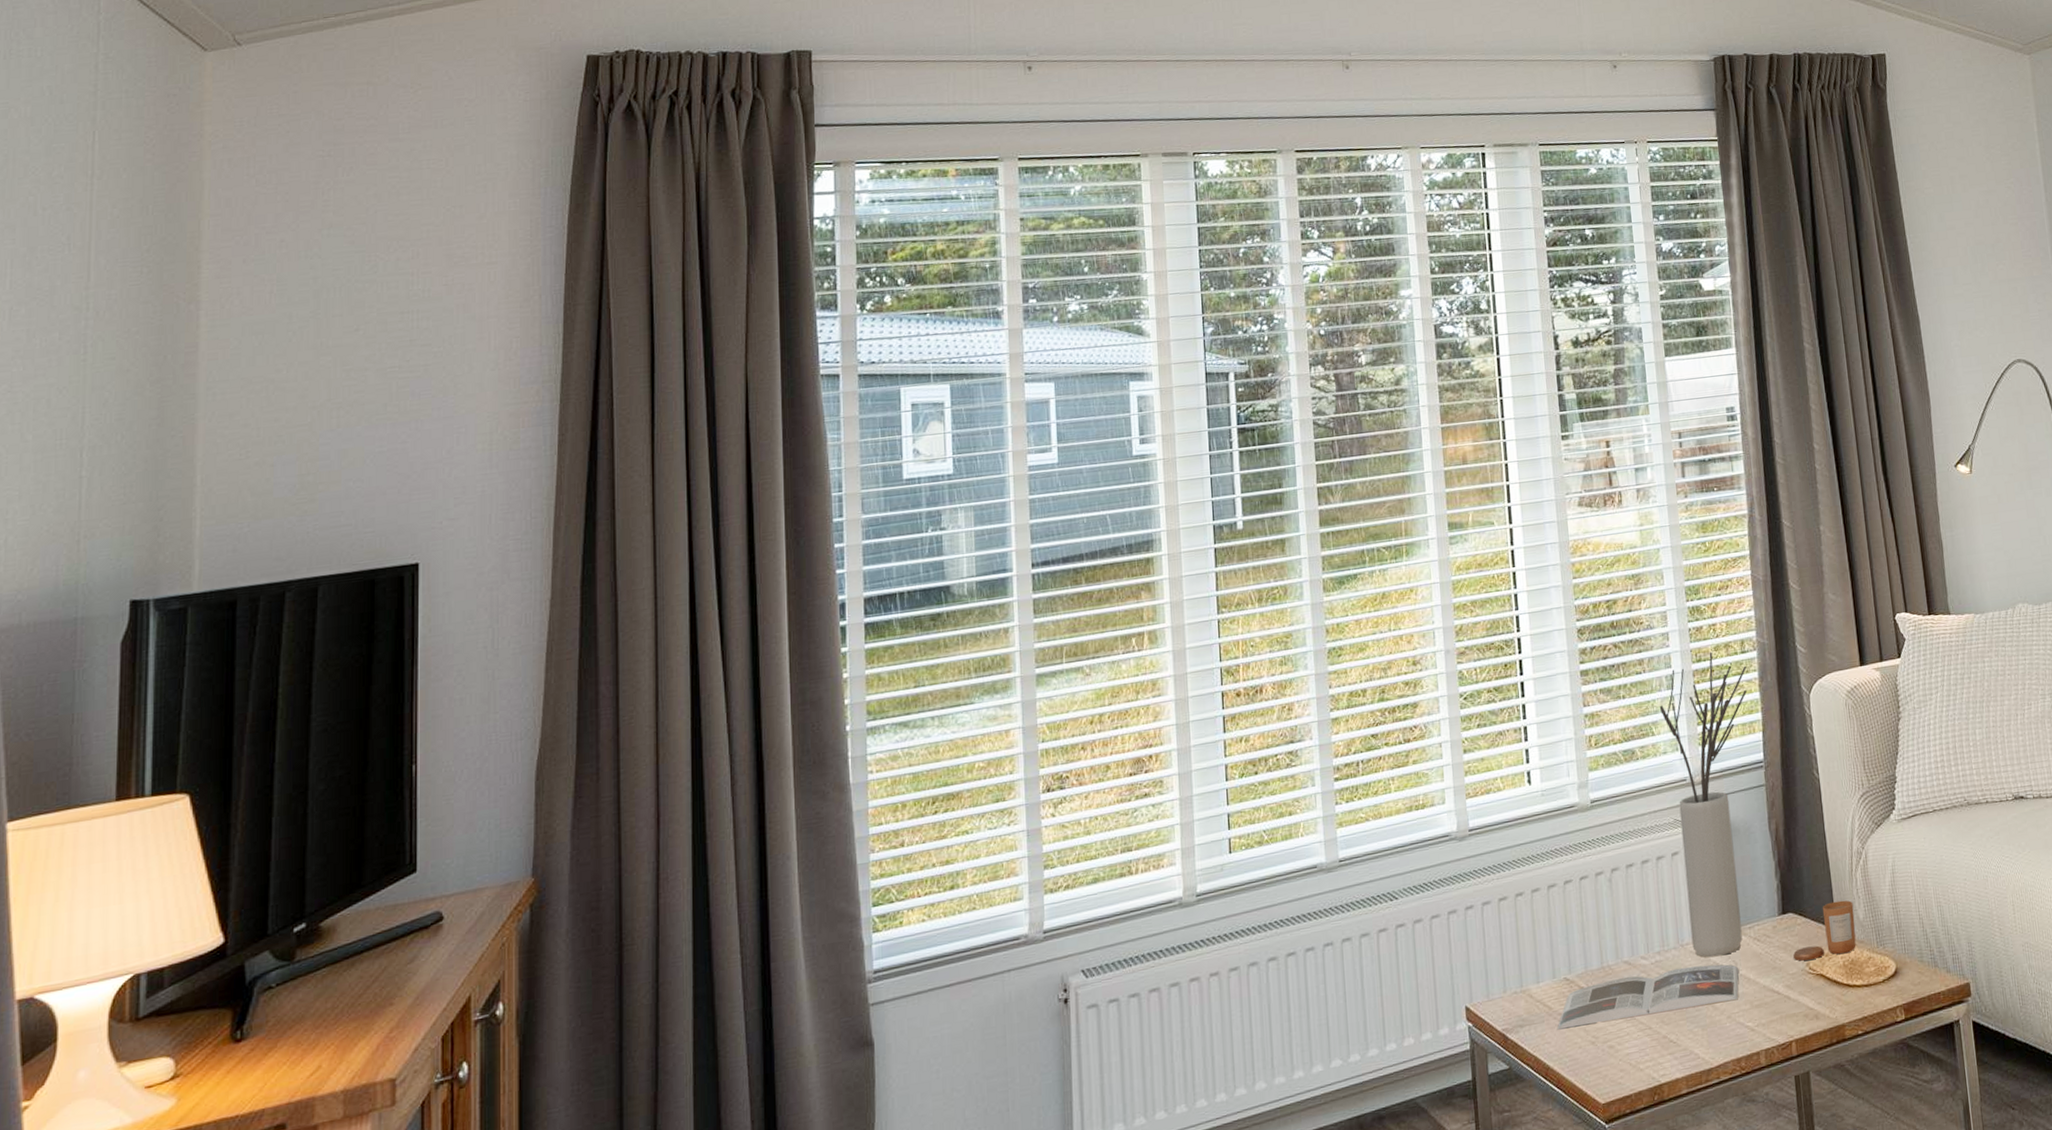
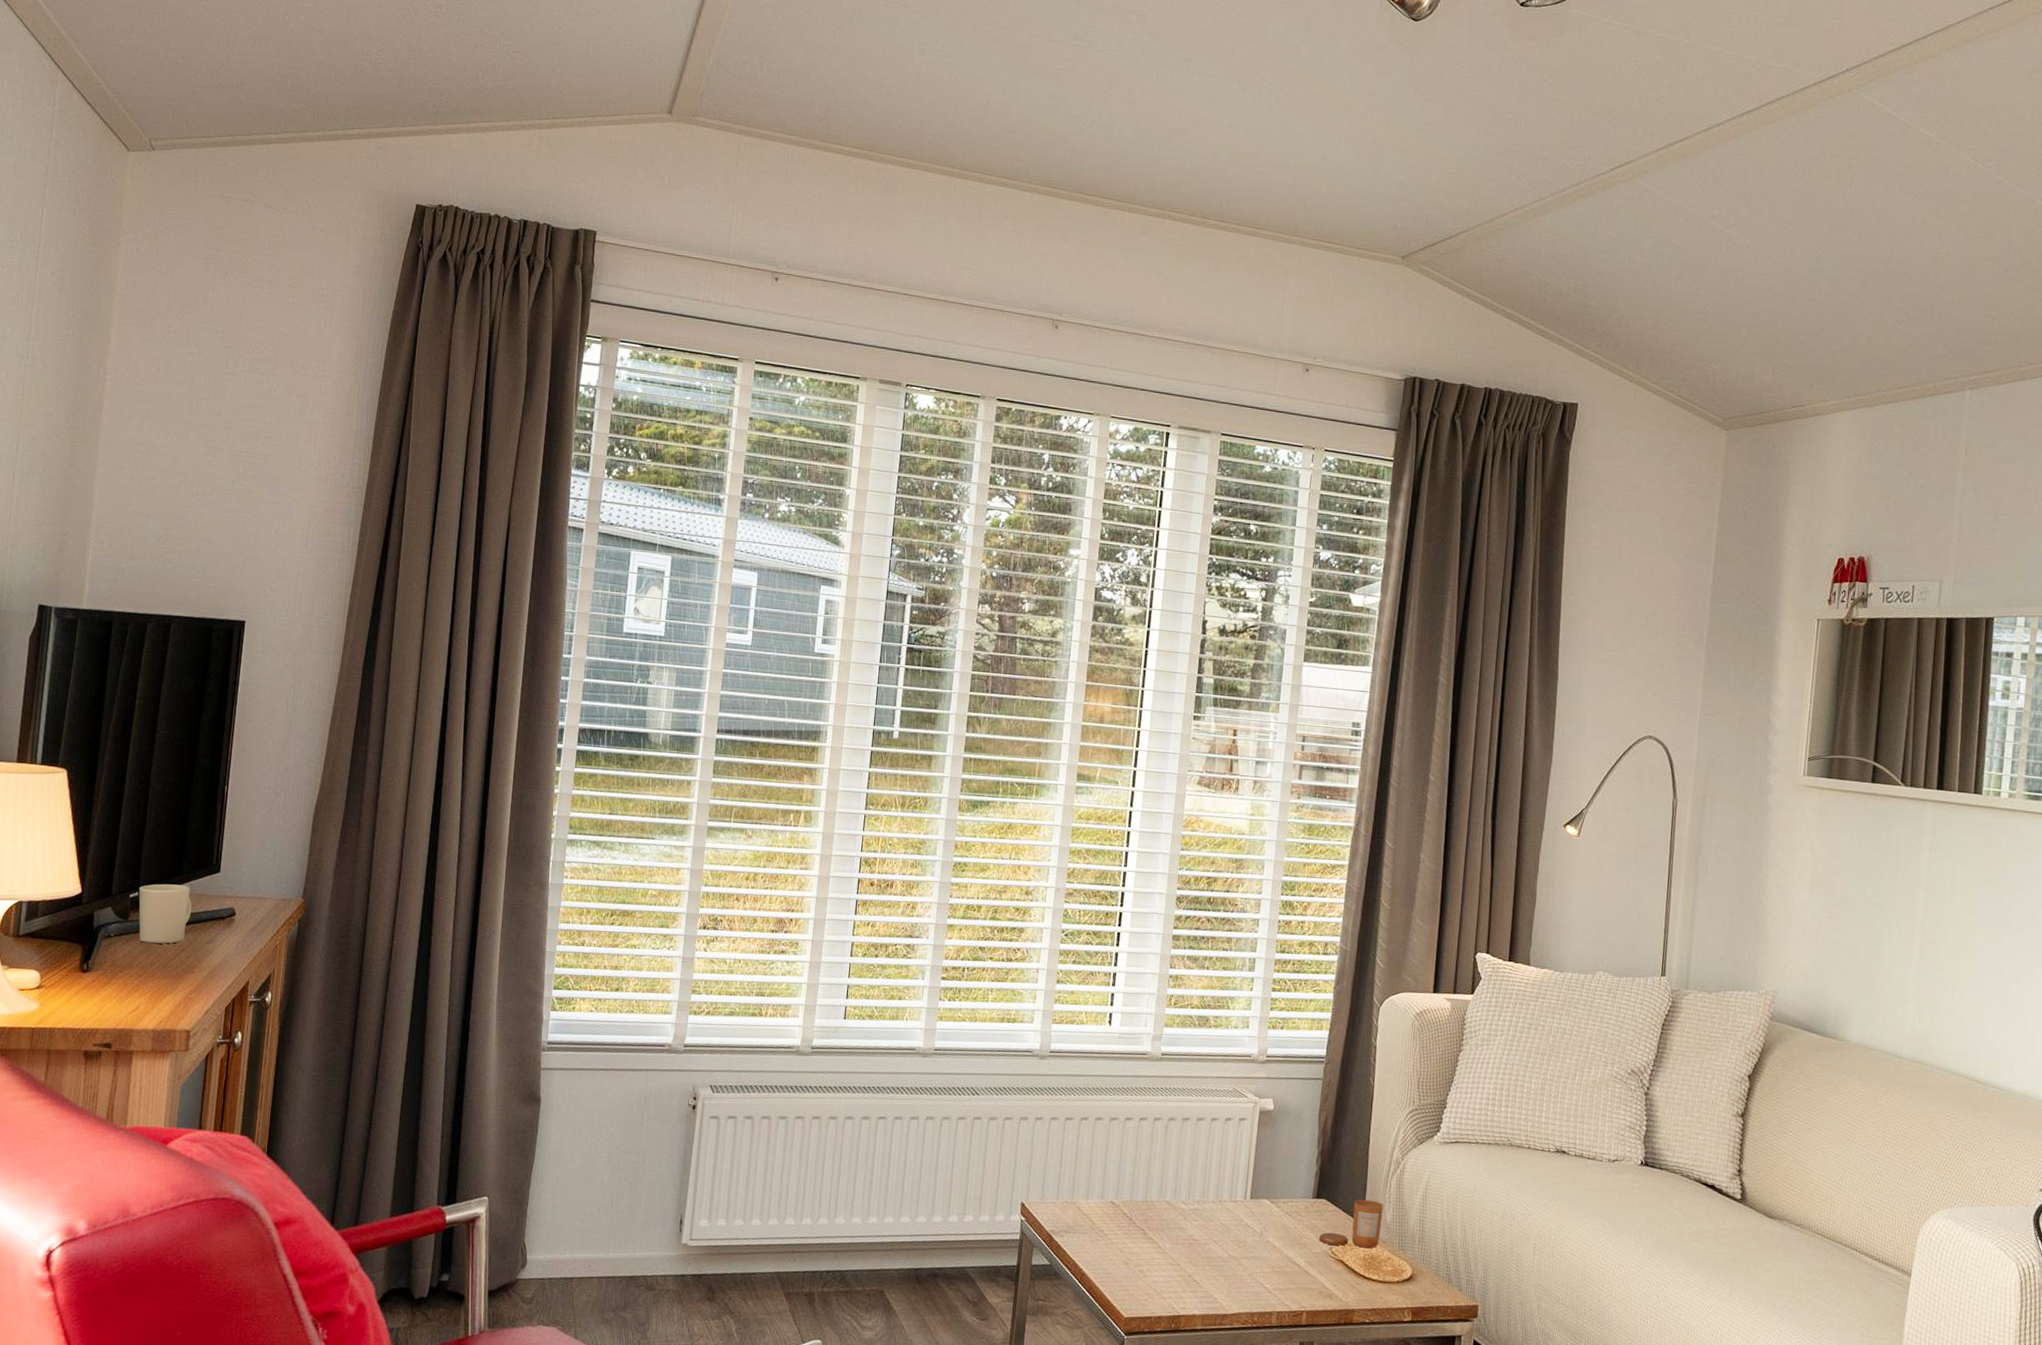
mug: none [305,899,381,985] -> present [139,884,192,944]
magazine: present [1558,964,1739,1030] -> none [1098,1213,1268,1262]
vase: present [1659,652,1747,958] -> none [1229,946,1326,1220]

